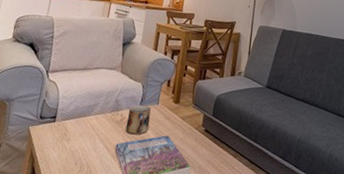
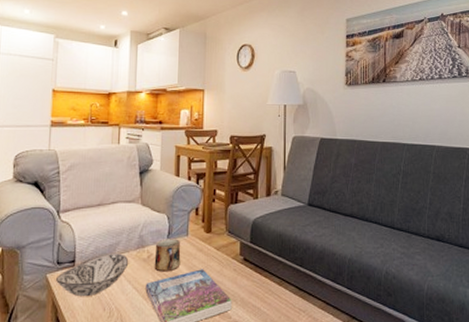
decorative bowl: none [36,112,104,151] -> present [55,252,129,297]

